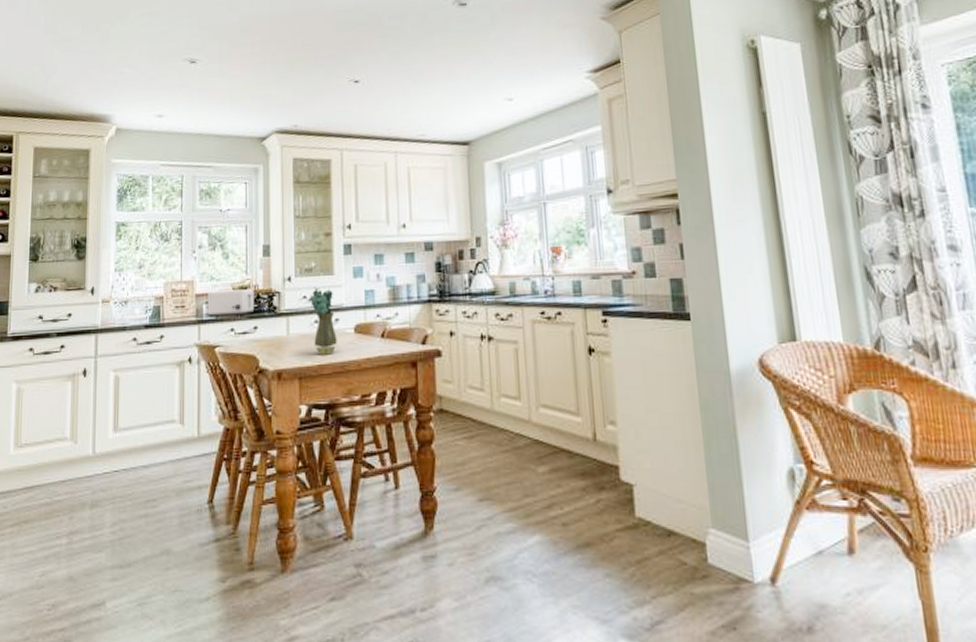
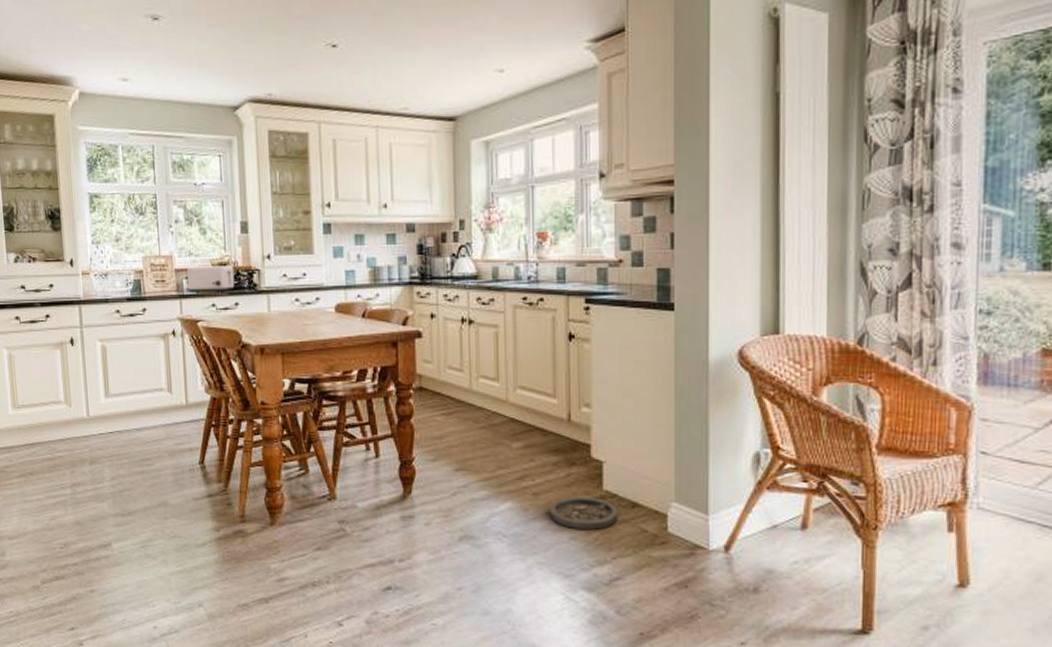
vase: present [309,287,337,355] -> none [289,265,318,333]
pet bowl: none [581,526,655,566] -> present [550,497,619,531]

